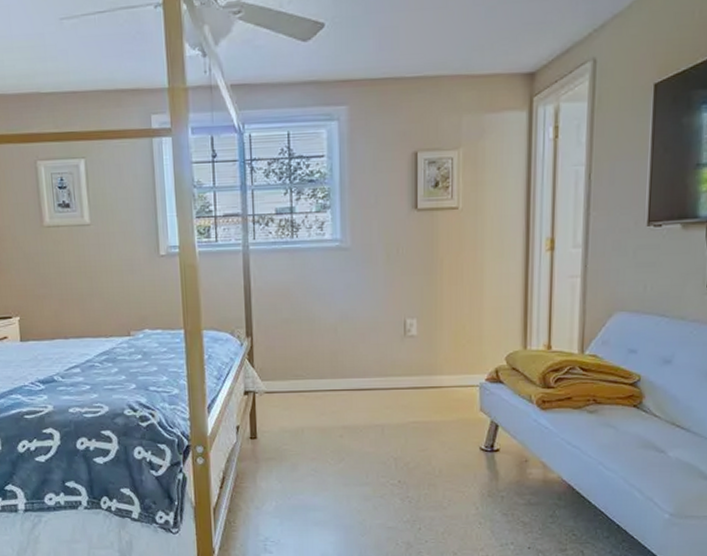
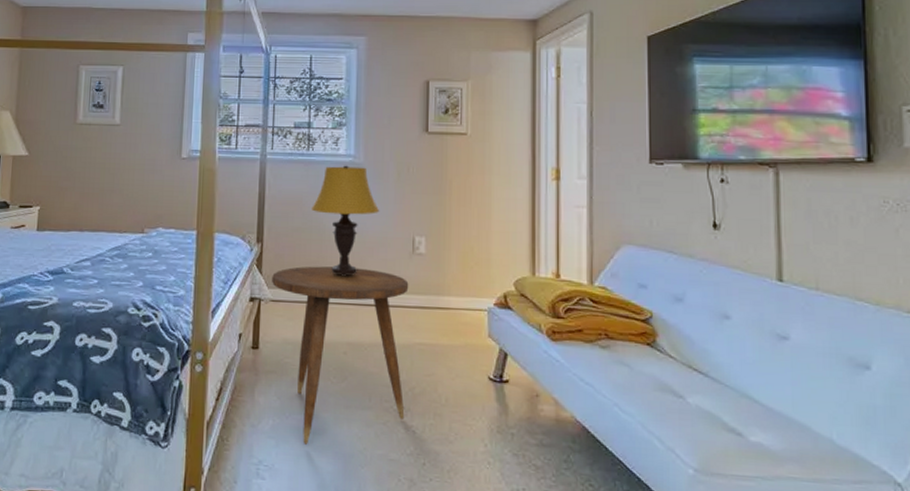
side table: none [264,354,401,520] -> present [272,266,409,445]
table lamp: none [300,250,370,363] -> present [312,165,380,276]

